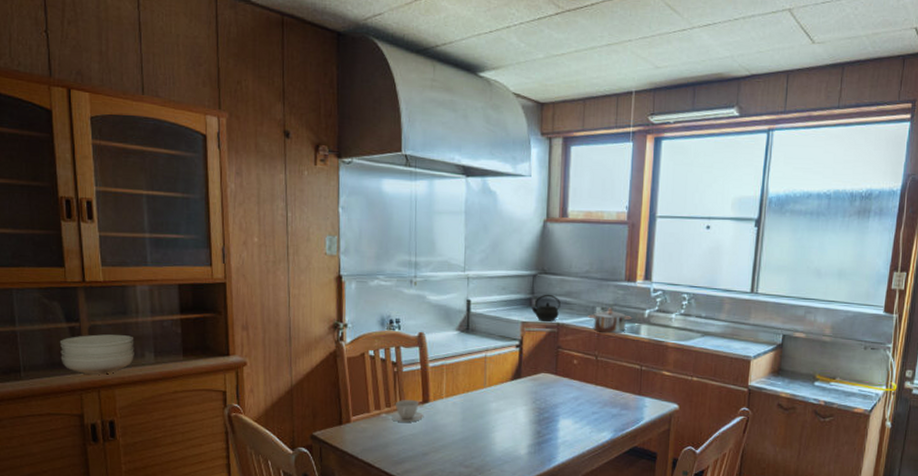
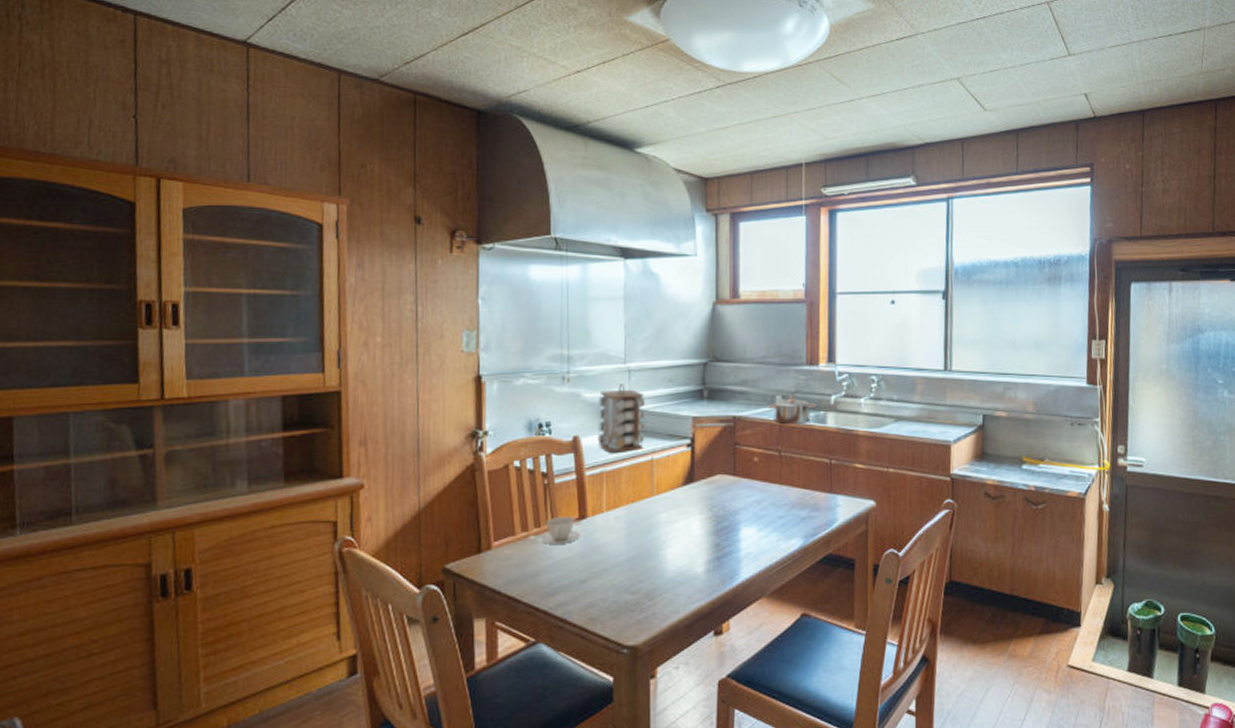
bowl: present [59,334,134,375] -> none [125,461,223,512]
spice rack: none [439,289,482,349] -> present [597,383,646,453]
kettle: present [531,294,561,321] -> none [703,384,736,415]

